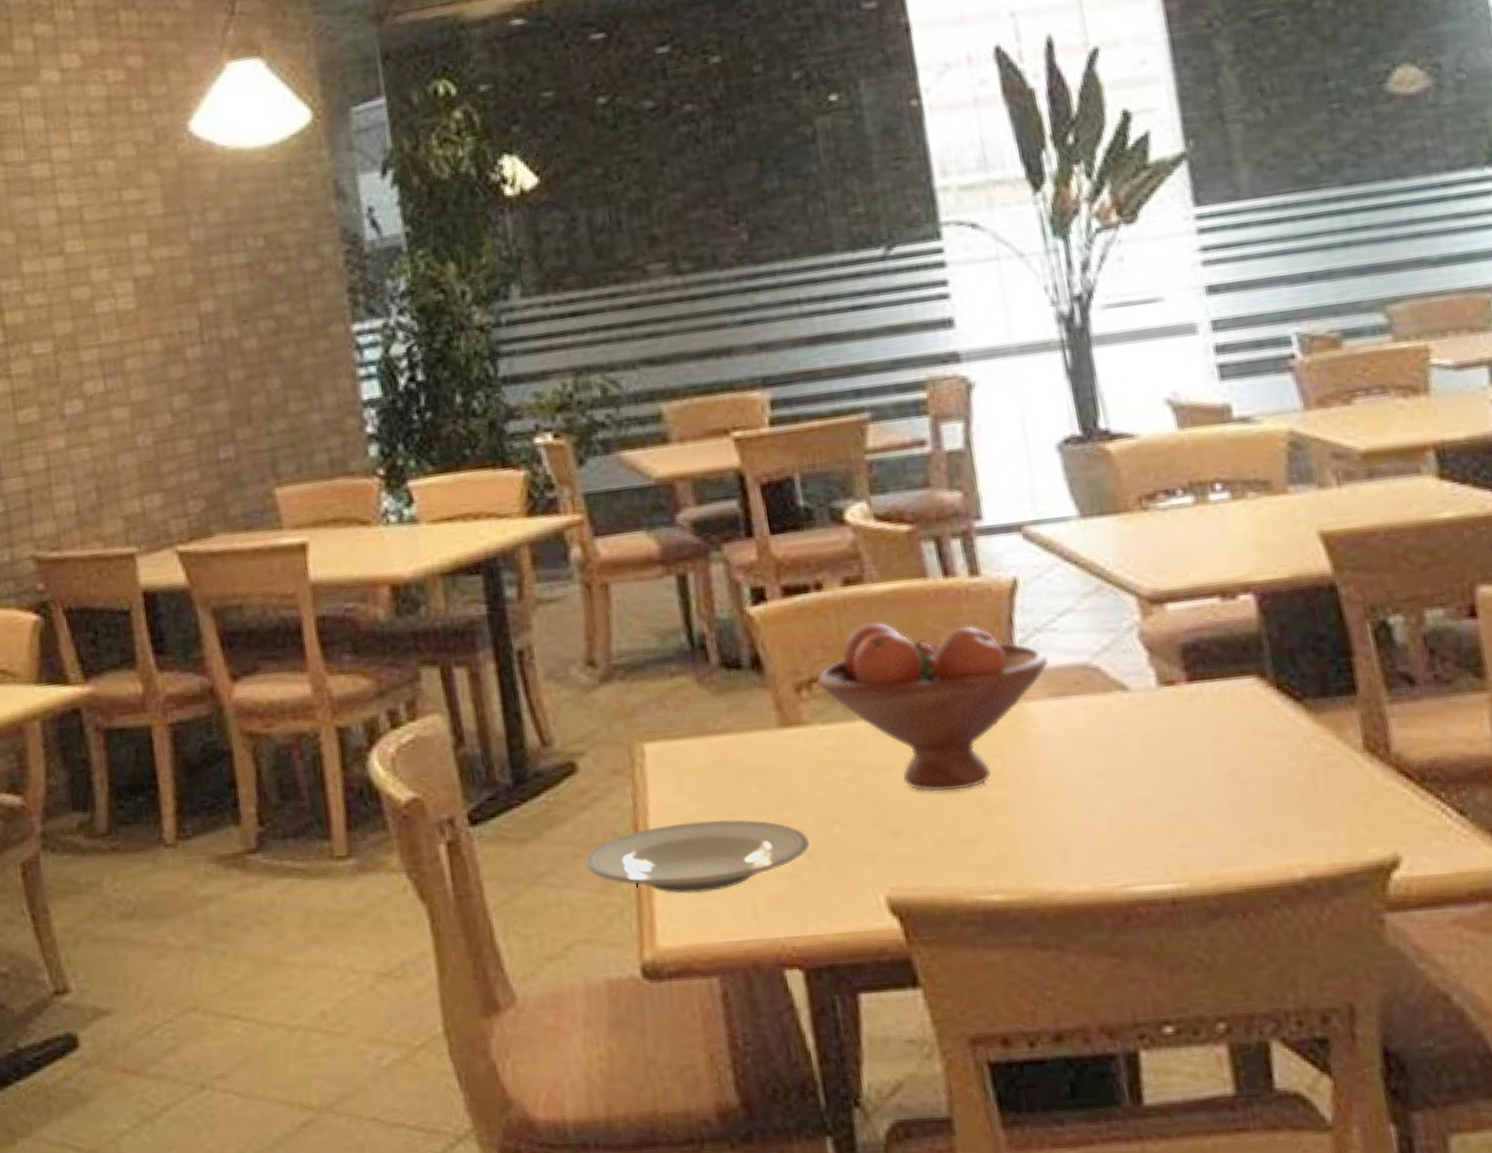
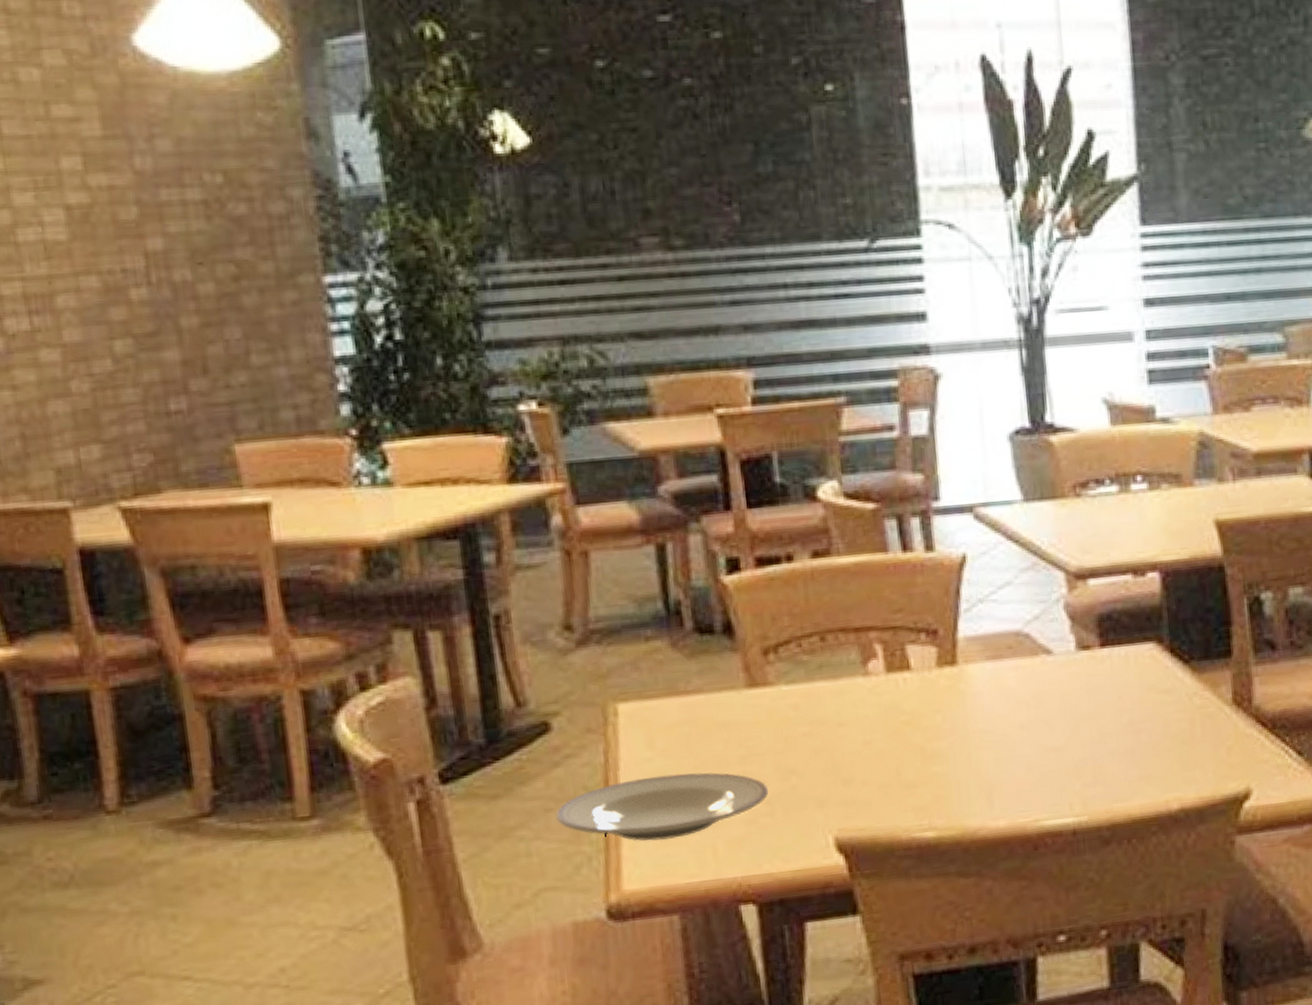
fruit bowl: present [816,622,1050,793] -> none [783,592,988,745]

